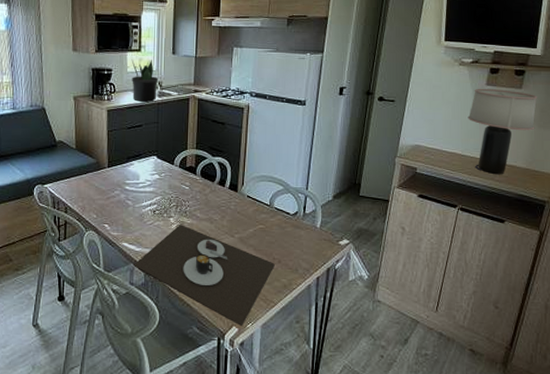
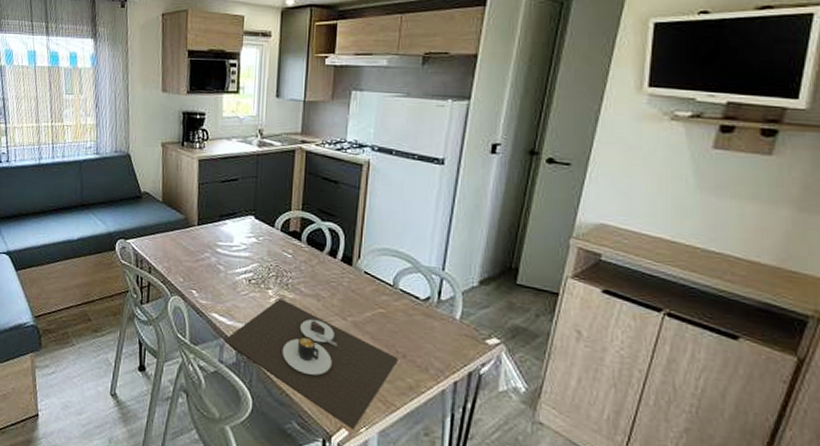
planter: present [131,59,158,102] -> none [227,102,258,152]
table lamp: present [467,88,538,175] -> none [682,152,799,273]

